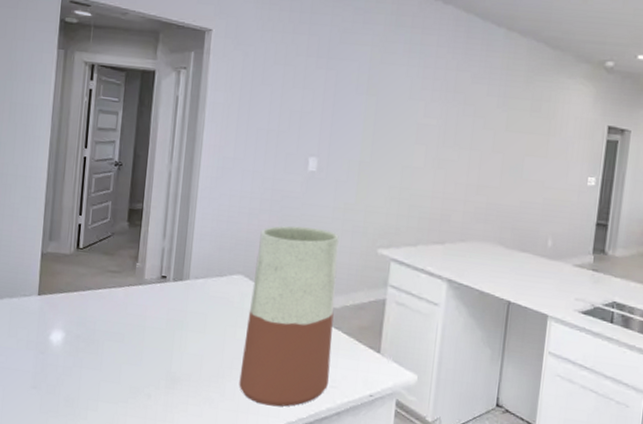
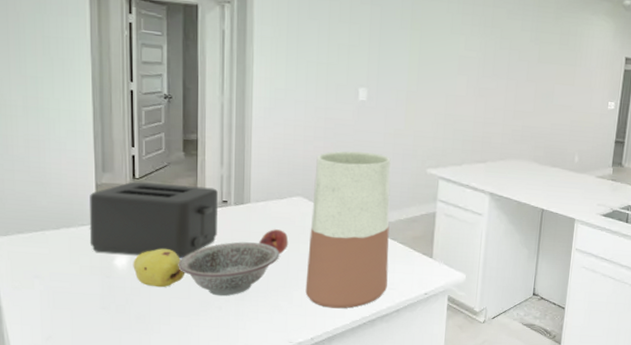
toaster: none [29,251,158,336] -> present [89,181,218,257]
fruit: none [67,325,118,369] -> present [133,248,185,288]
decorative bowl: none [111,322,215,383] -> present [178,242,280,296]
fruit: none [195,310,226,338] -> present [259,229,289,254]

